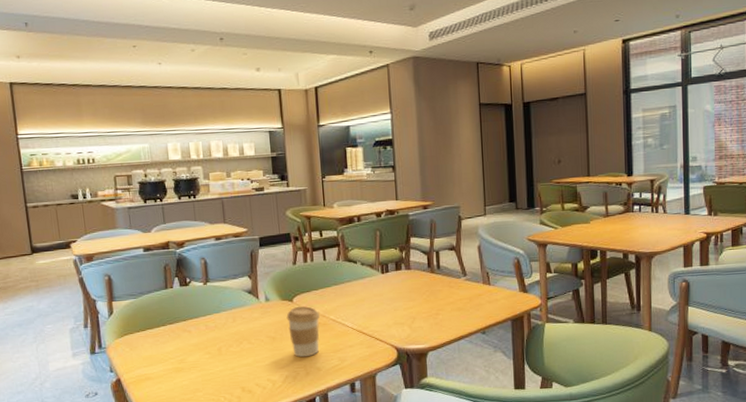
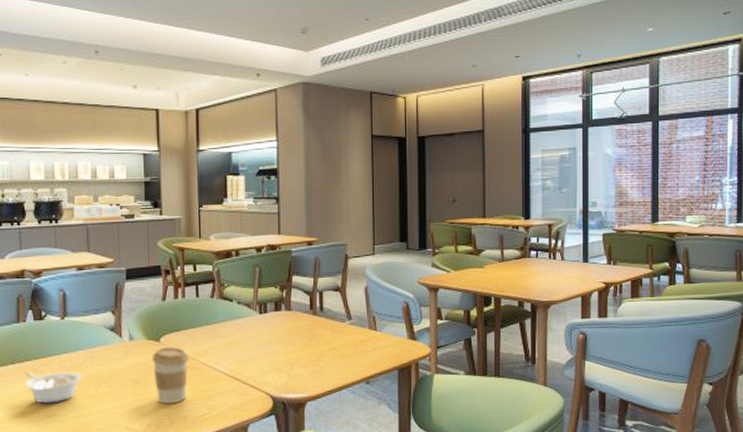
legume: none [175,331,225,360] -> present [25,372,82,404]

